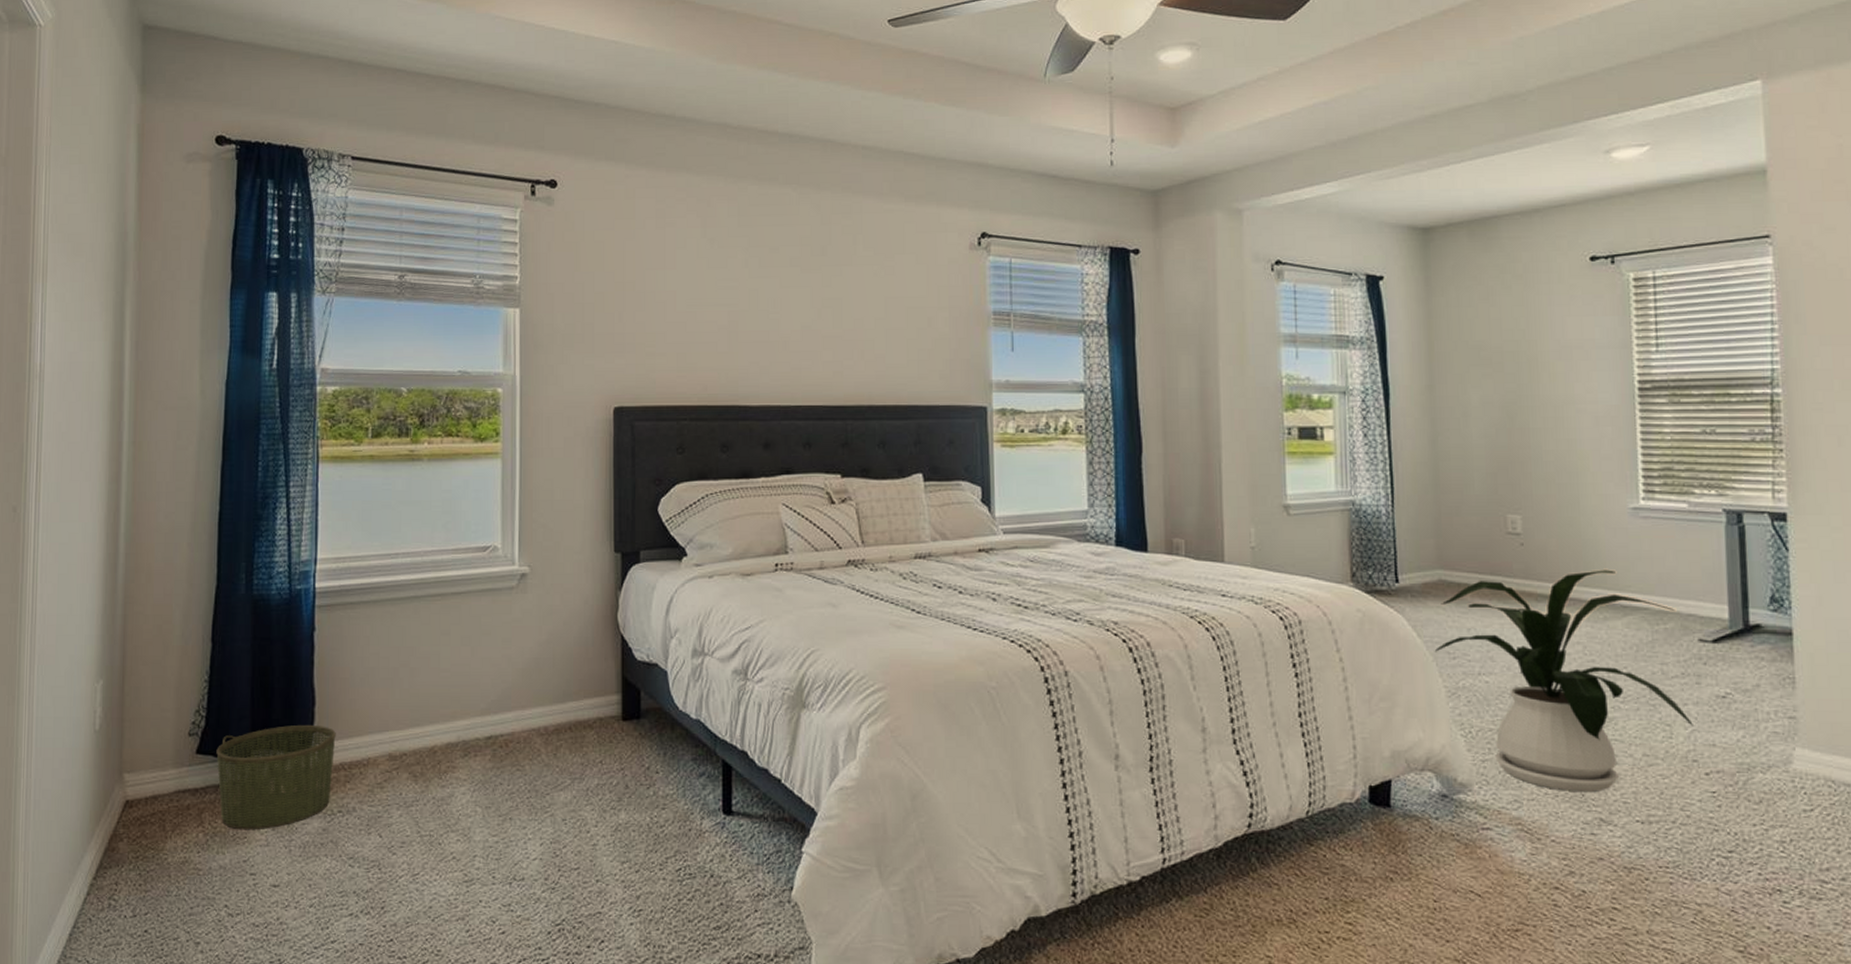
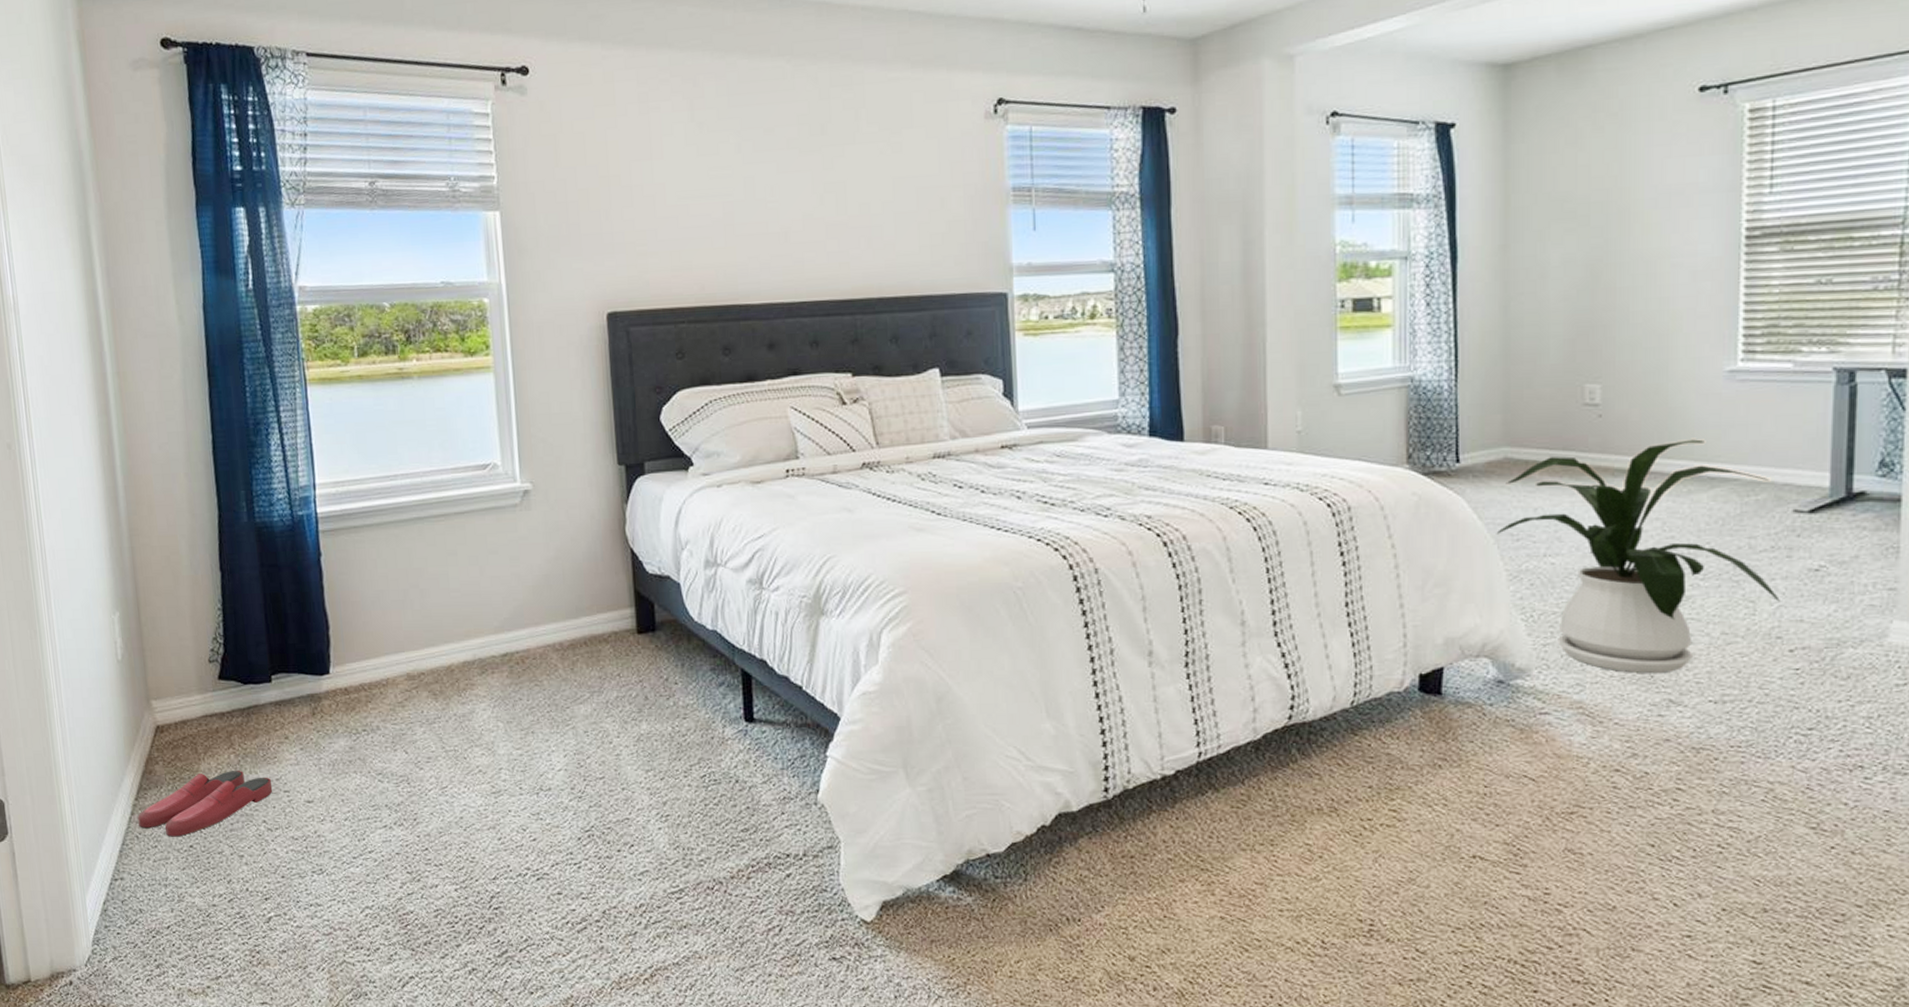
slippers: none [93,850,239,921] -> present [138,771,273,837]
basket: present [216,724,336,829] -> none [237,648,354,749]

